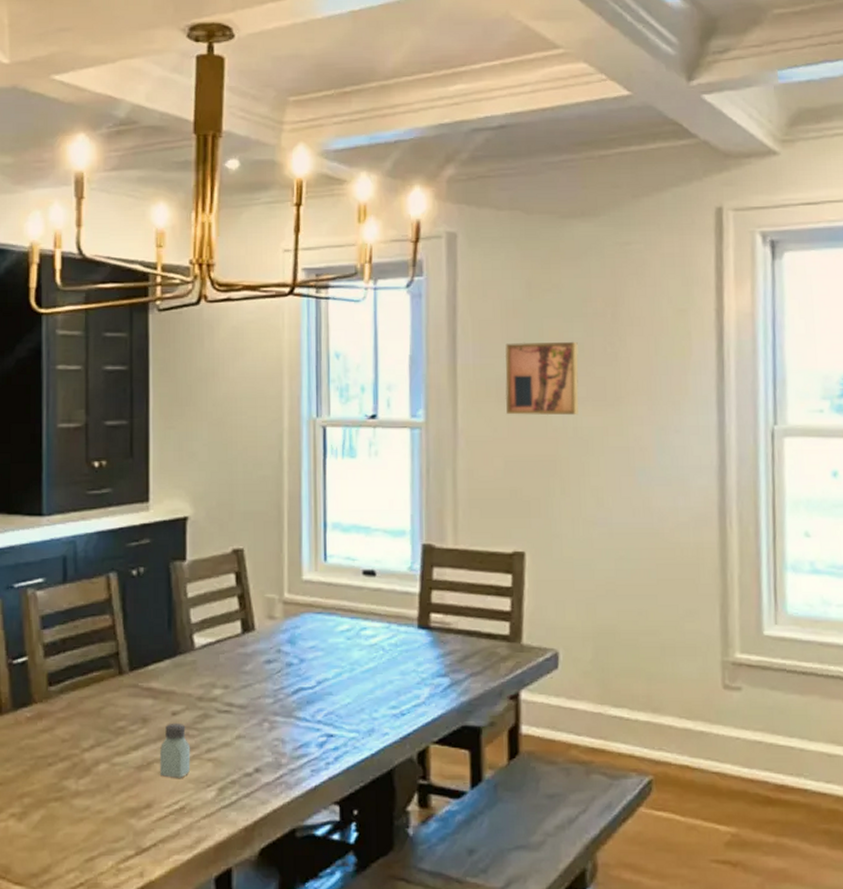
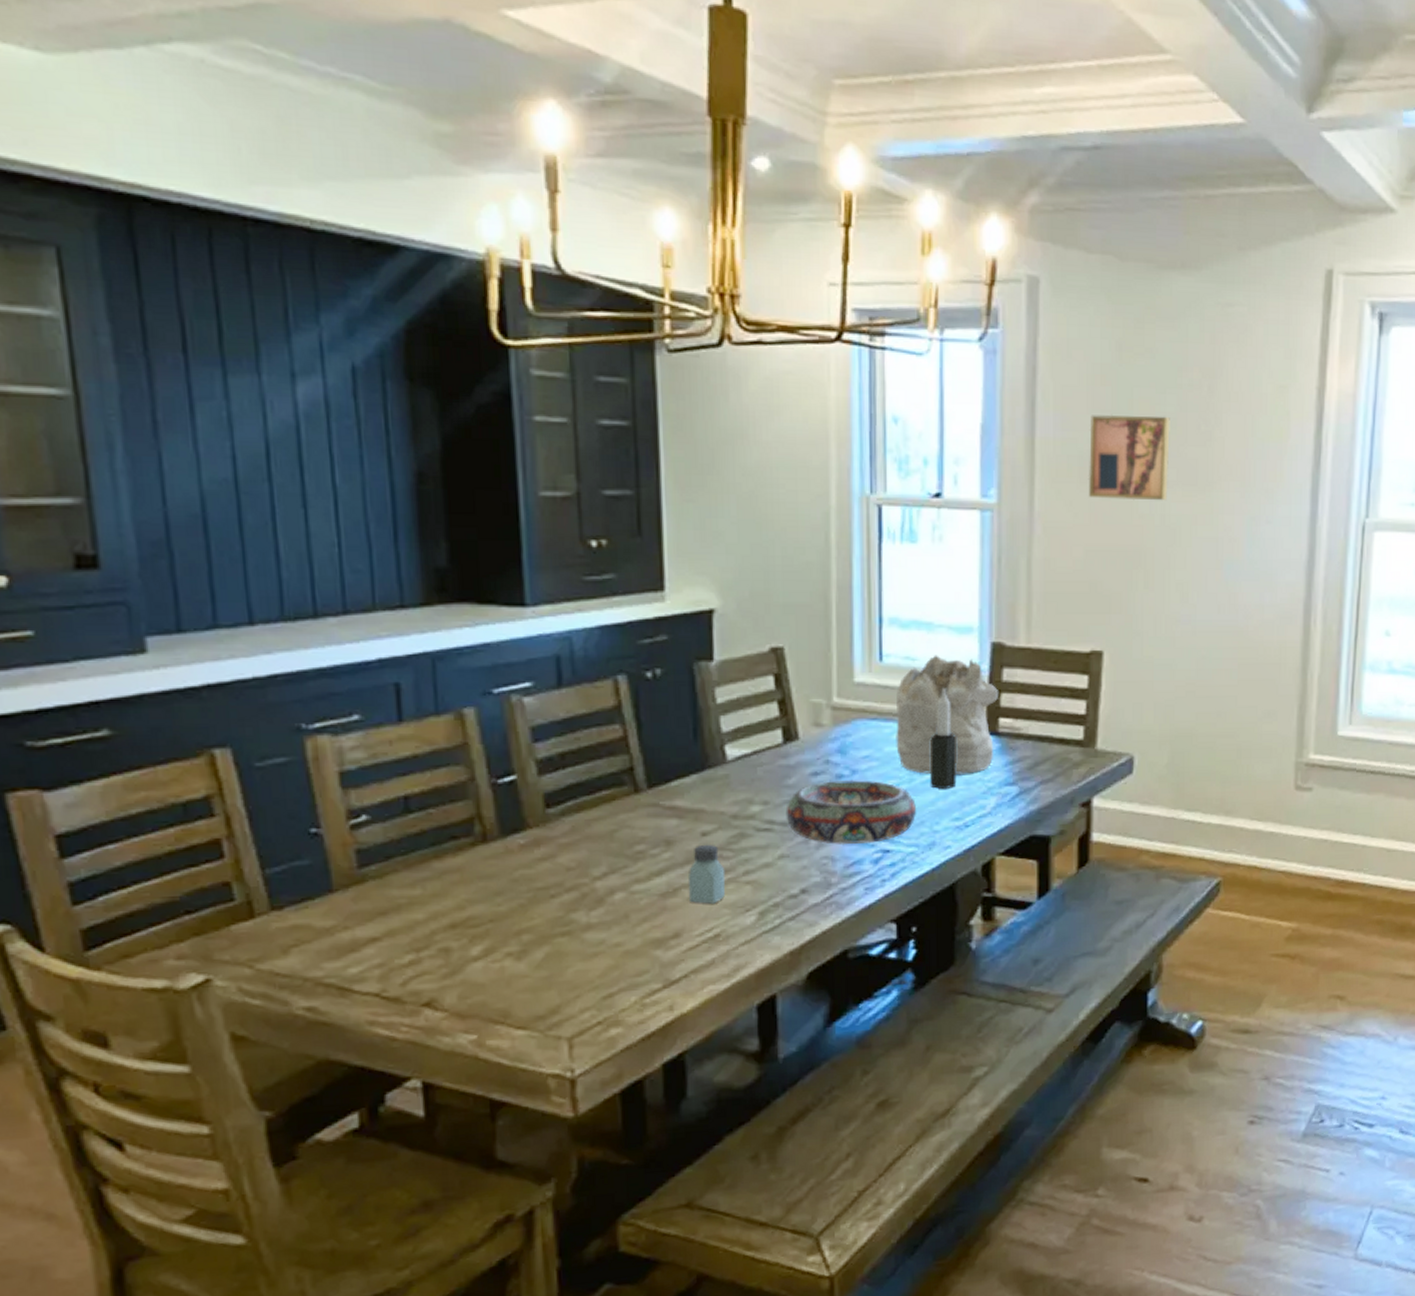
decorative bowl: none [243,668,357,729] -> present [785,780,916,845]
mineral sample: none [338,555,430,665] -> present [896,655,999,774]
candle: none [369,586,393,680] -> present [930,689,957,790]

